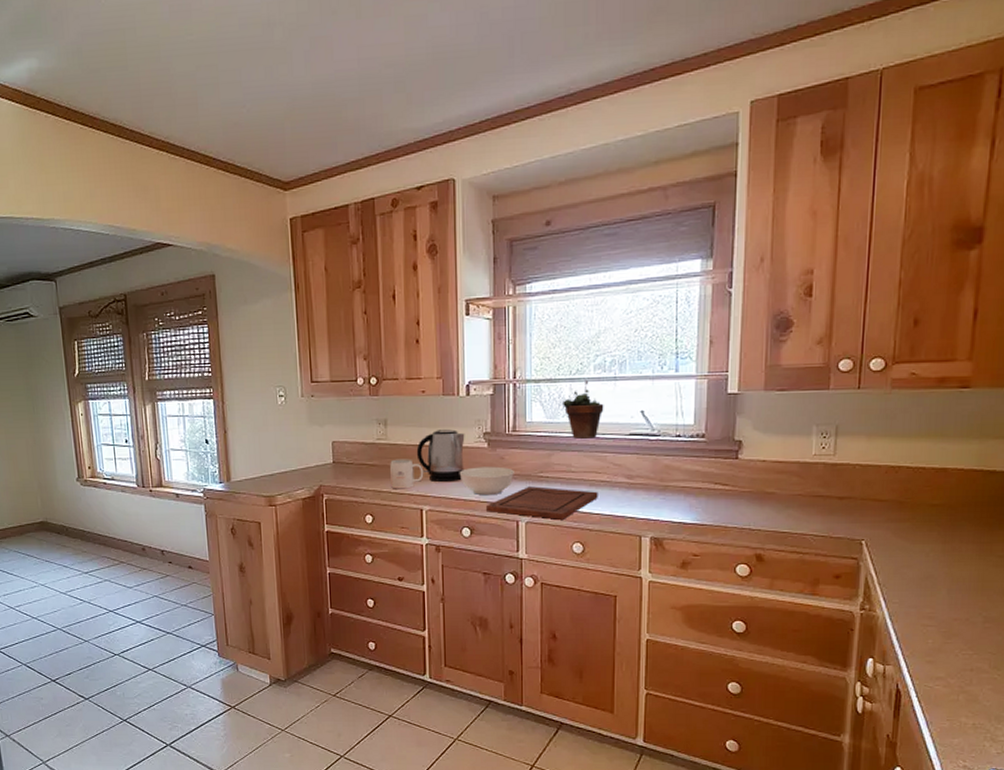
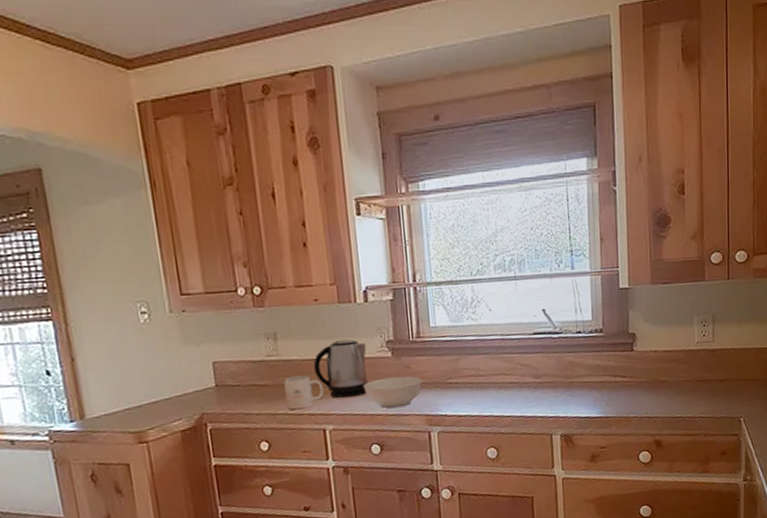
cutting board: present [486,486,598,520] -> none [395,393,508,427]
succulent plant: present [563,379,604,440] -> none [466,280,507,342]

